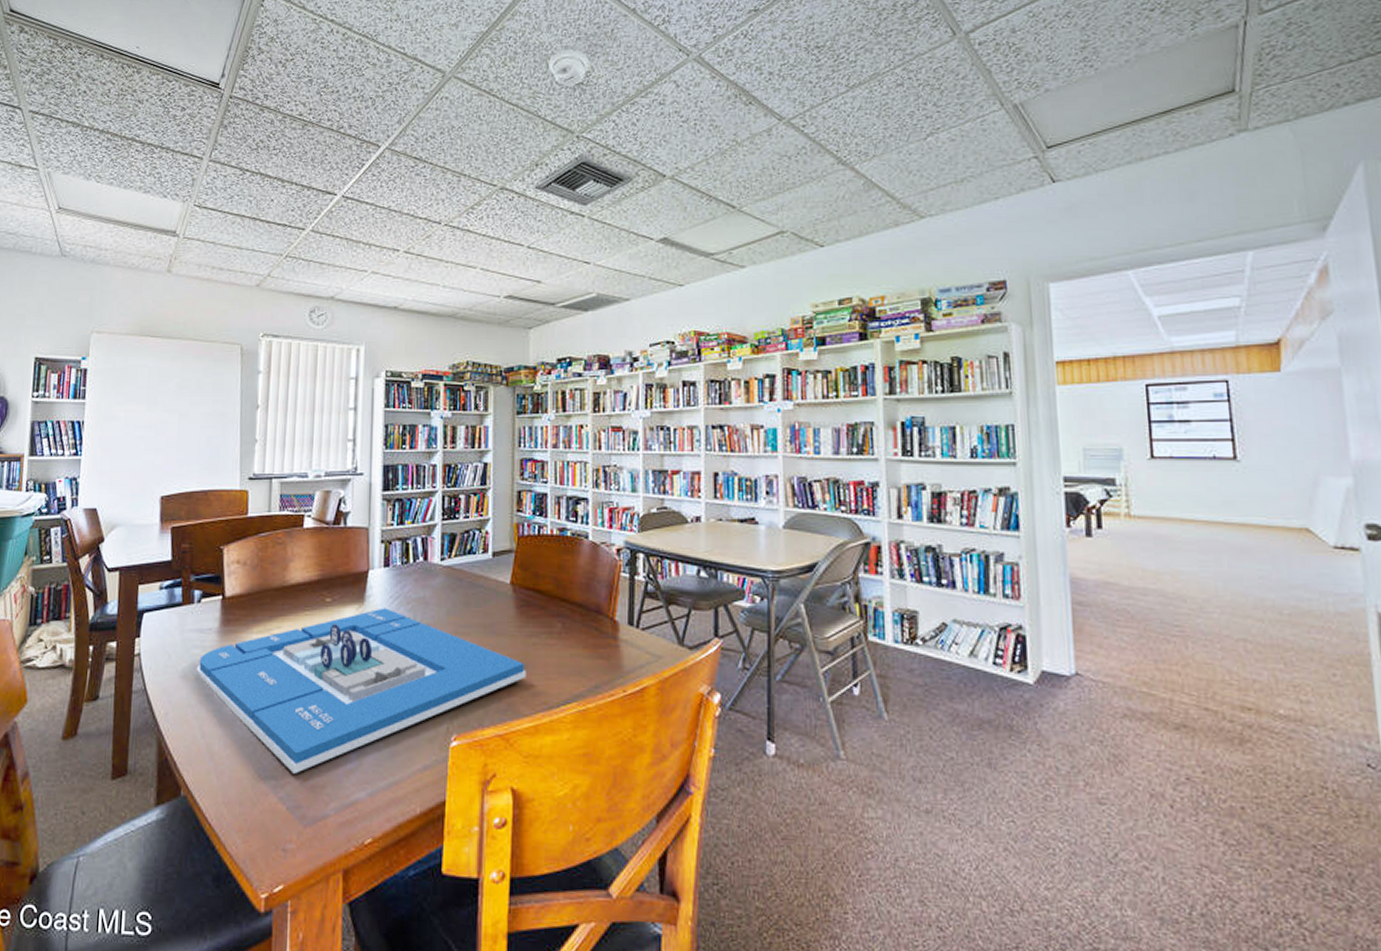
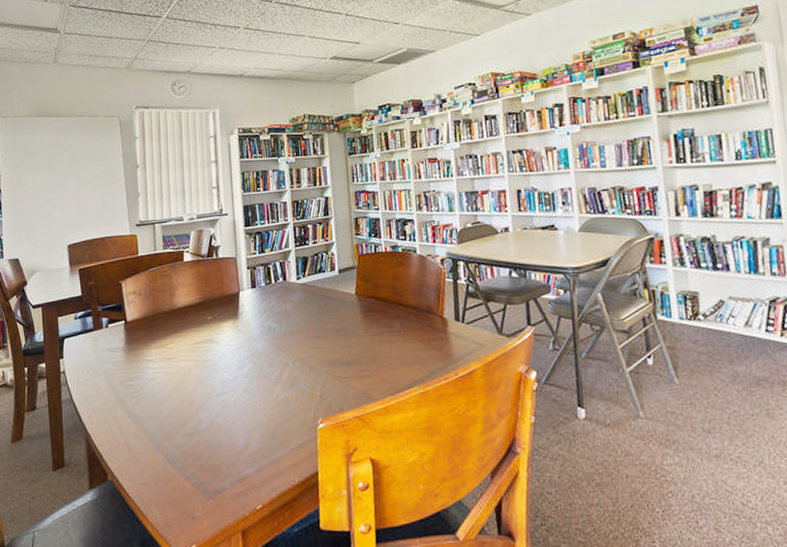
architectural model: present [197,608,526,774] -> none [111,321,375,458]

